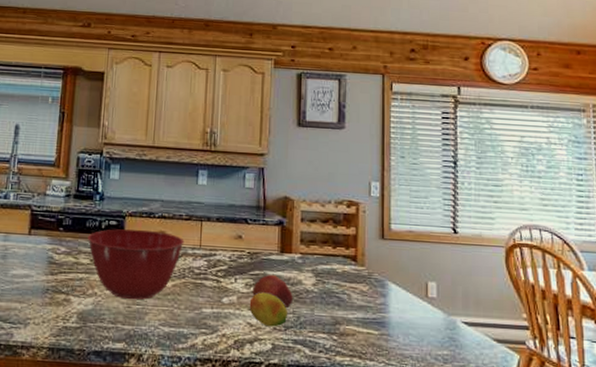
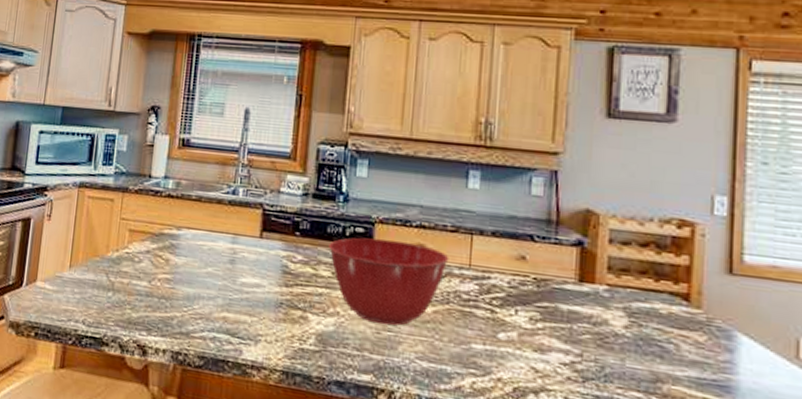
fruit: present [249,292,287,327] -> none [534,330,587,377]
apple: present [252,274,293,308] -> none [538,308,595,353]

